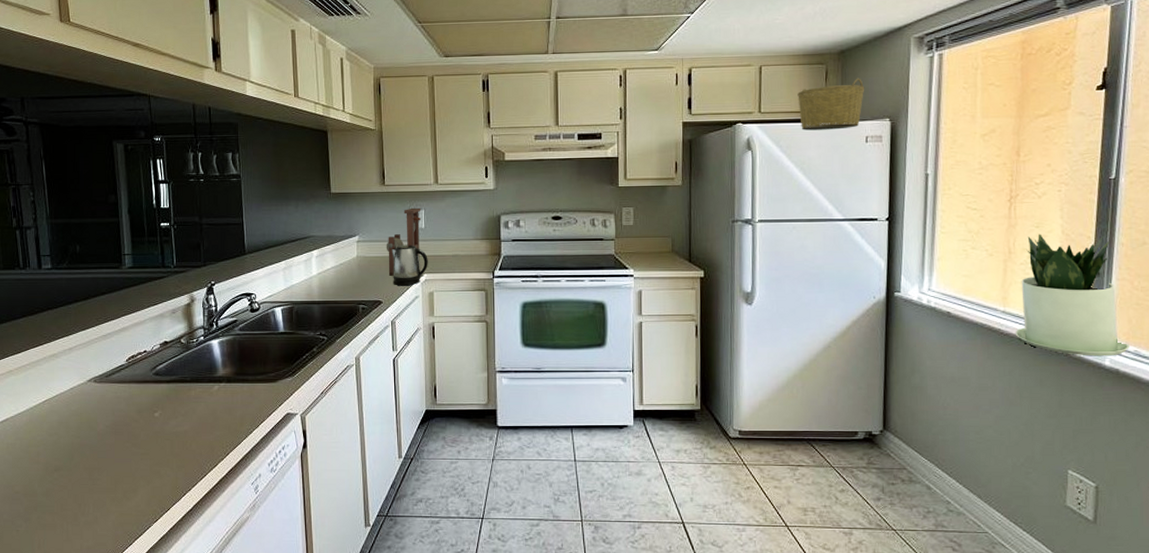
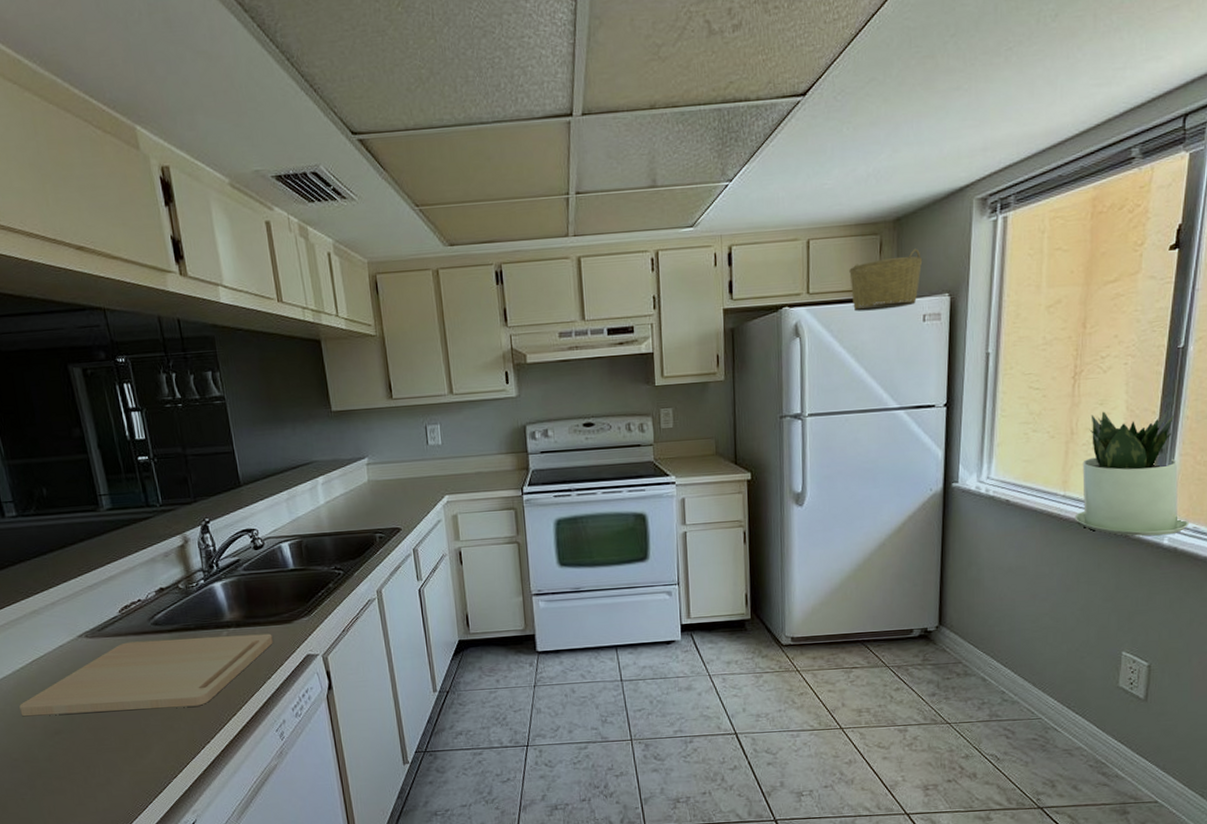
cutting board: none [28,389,258,454] -> present [19,633,273,717]
paper towel holder: present [386,207,421,276] -> none [399,422,439,500]
kettle: present [391,244,428,286] -> none [406,464,449,510]

